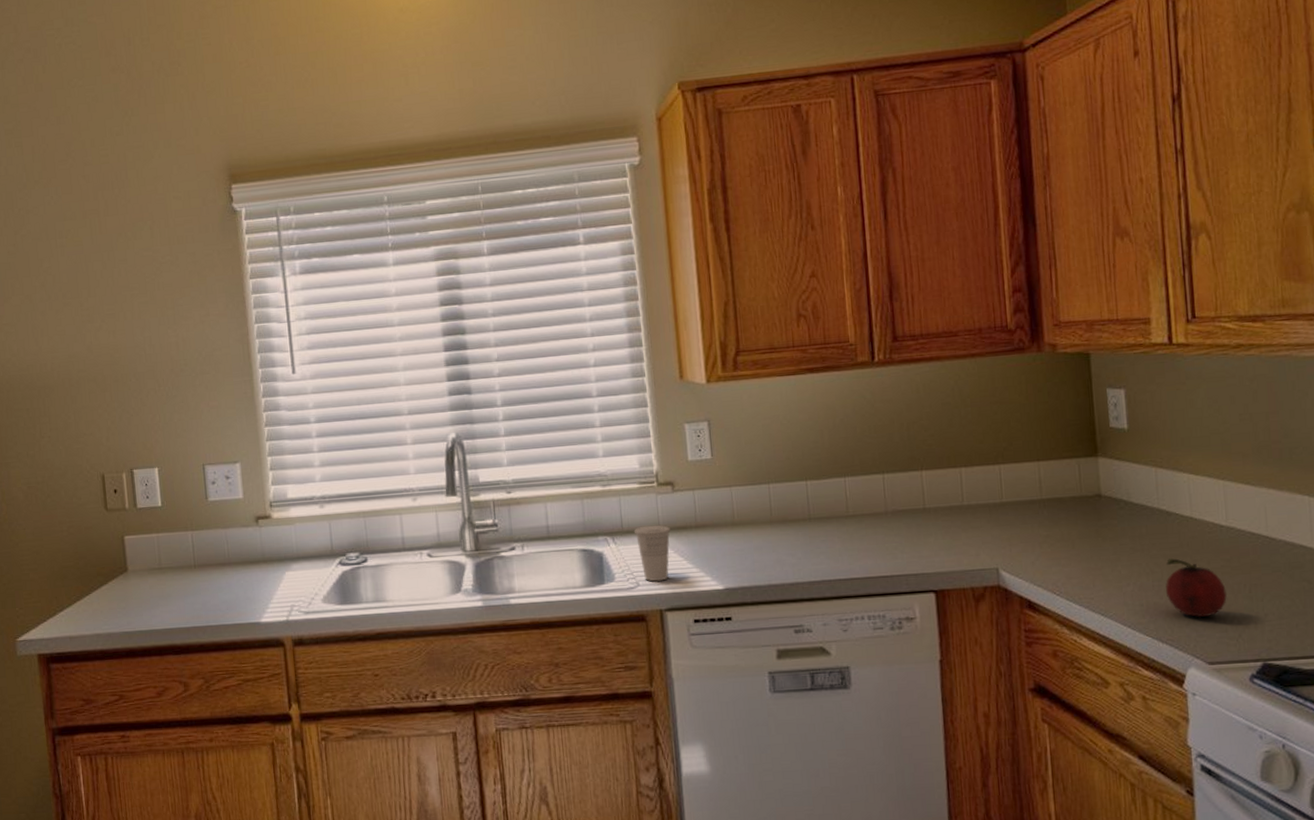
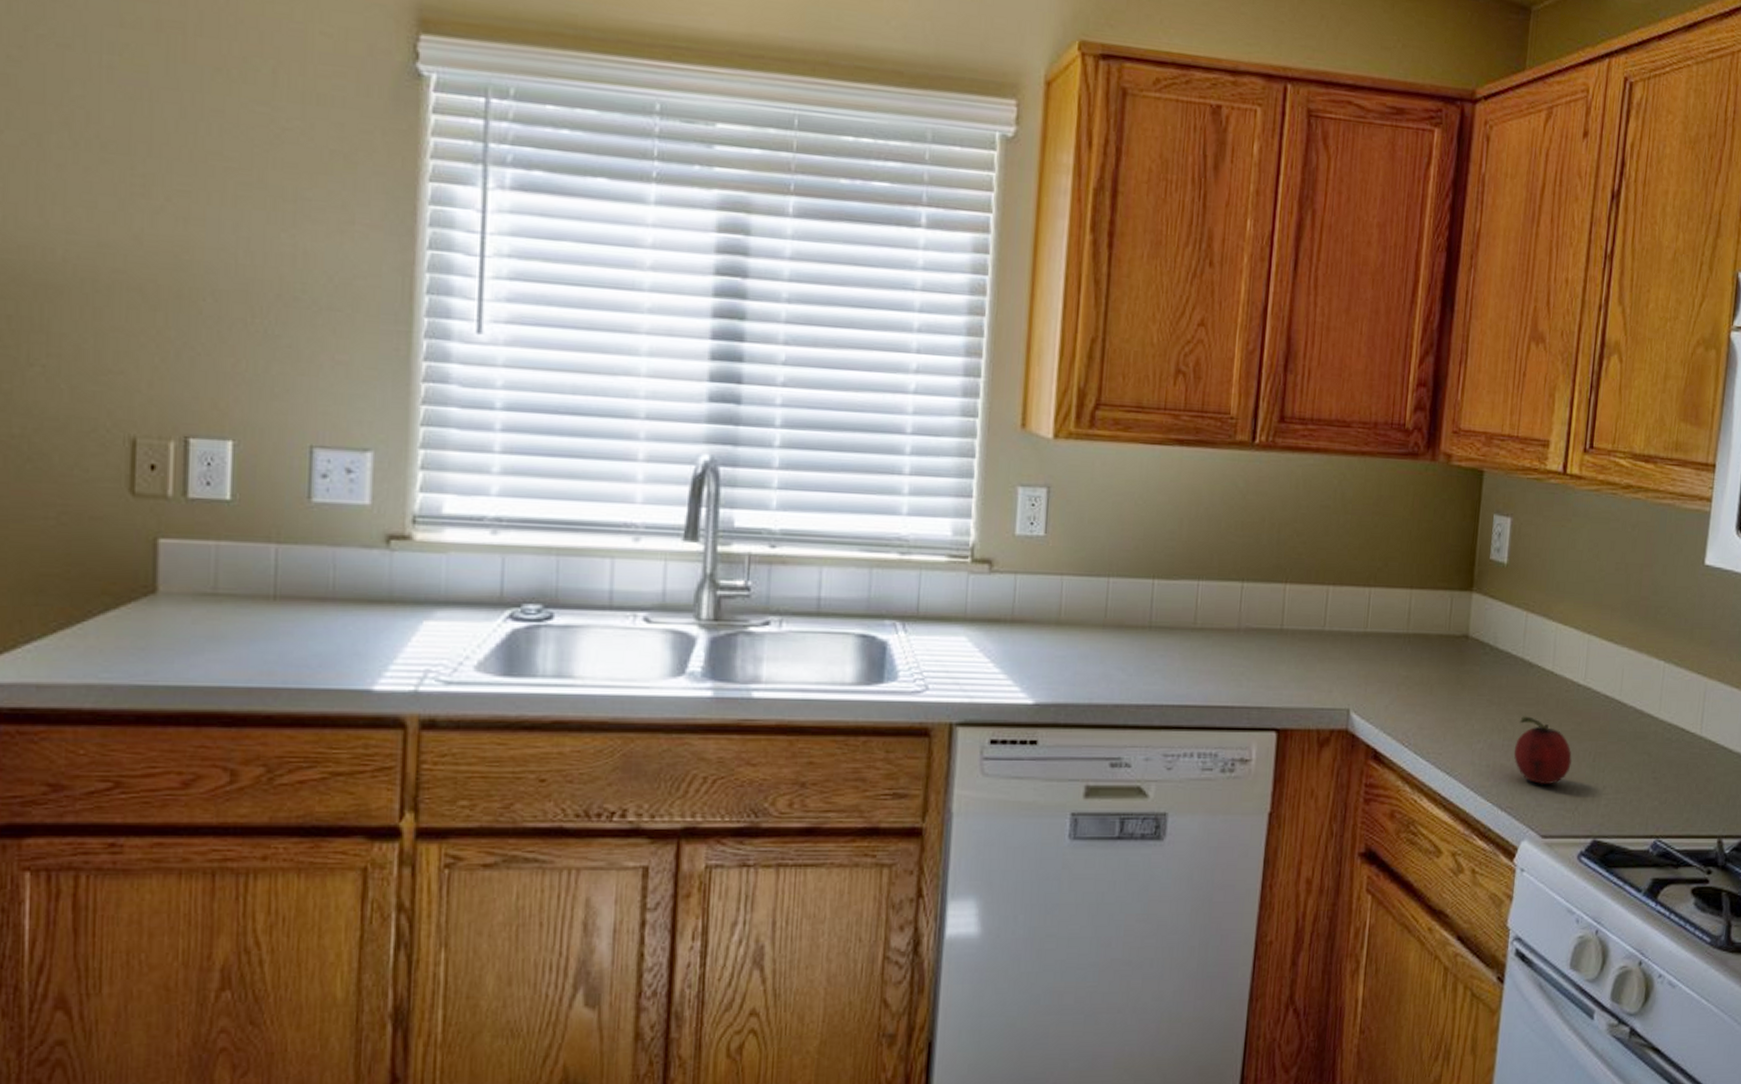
cup: present [633,525,670,582] -> none [931,612,979,687]

